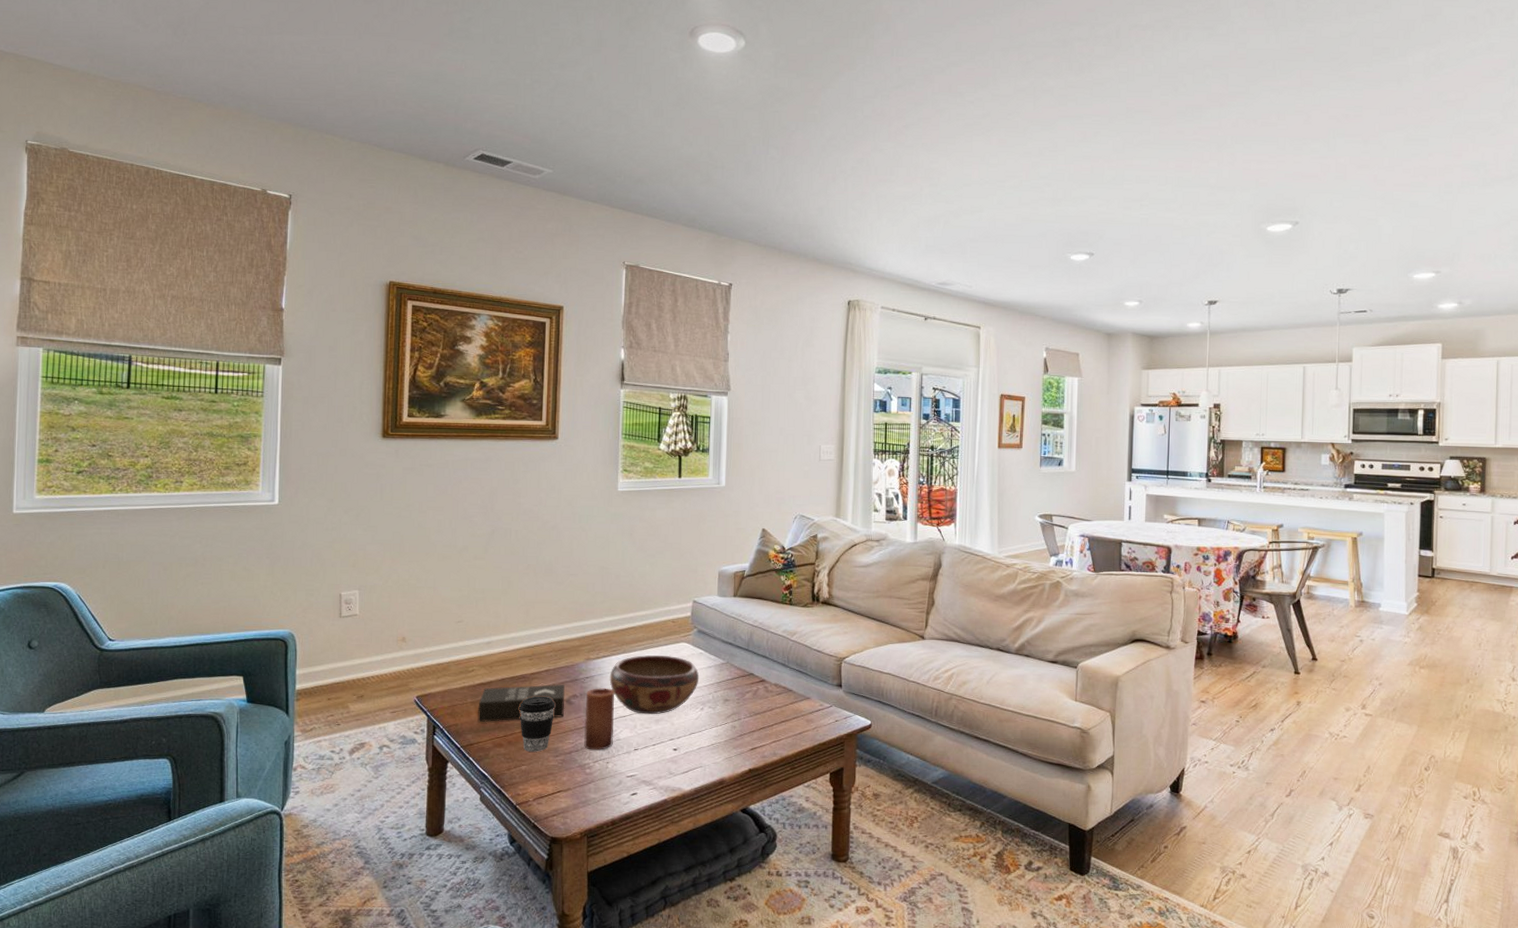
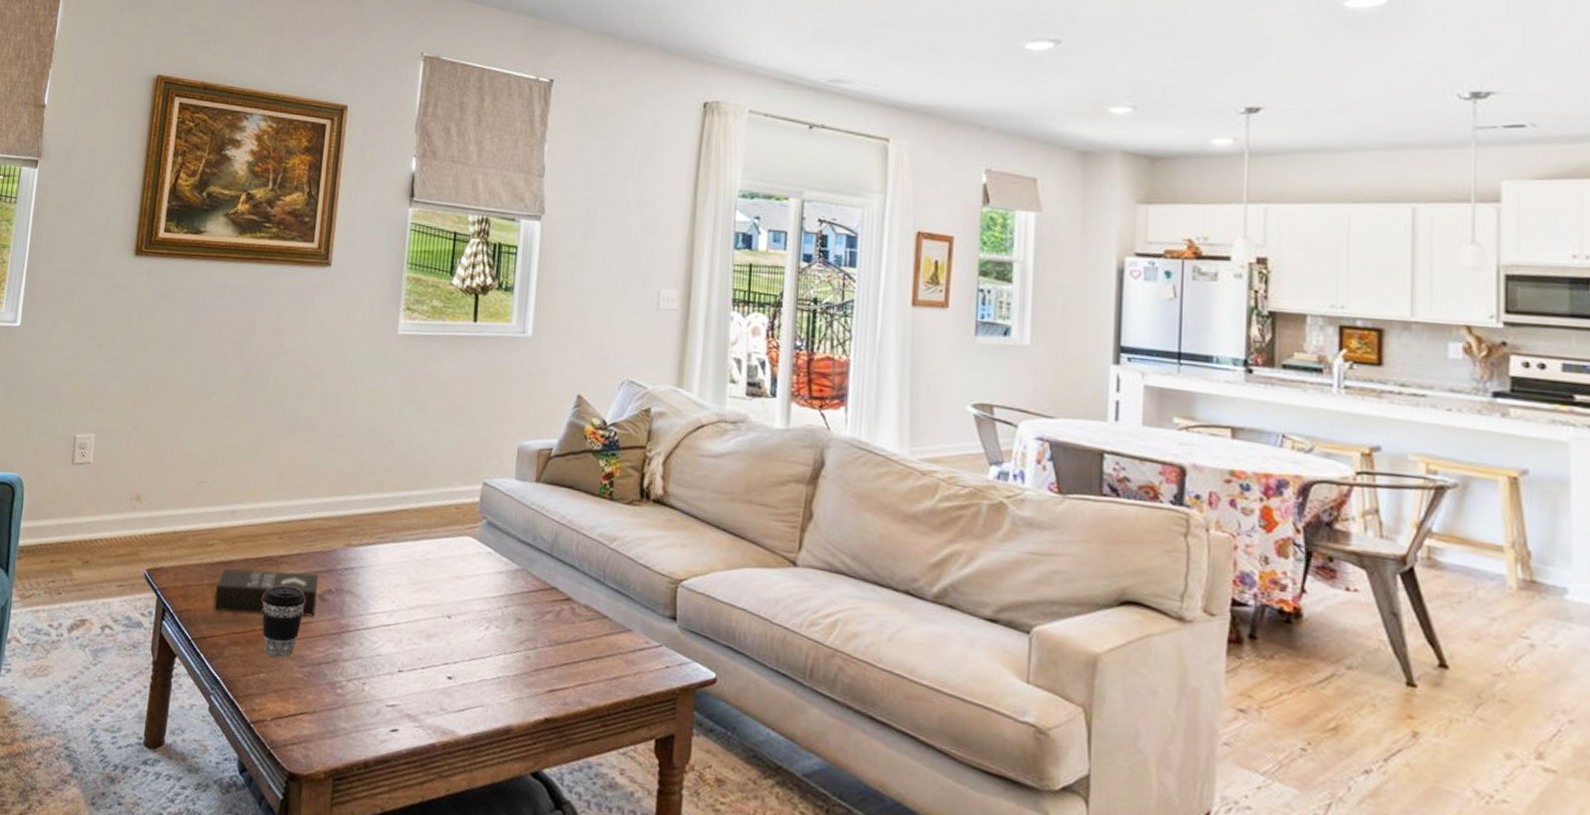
candle: present [584,688,614,750] -> none [337,584,378,666]
decorative bowl: present [609,655,700,715] -> none [373,547,486,628]

